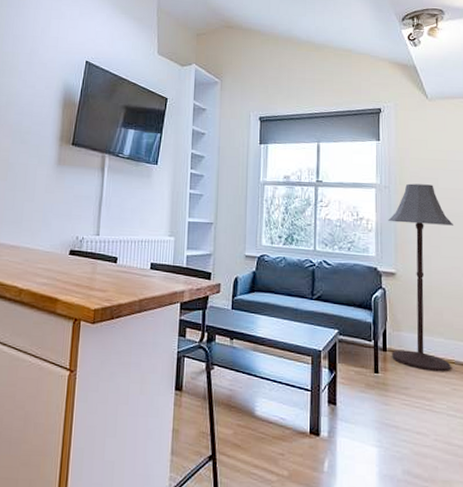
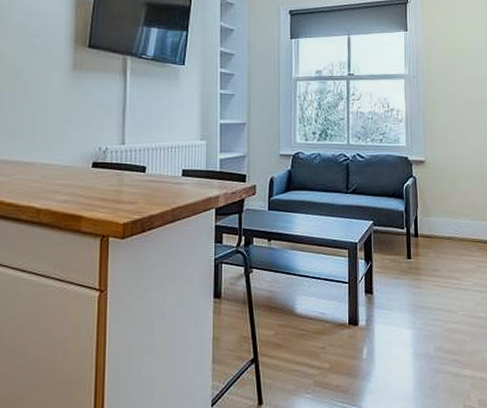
floor lamp: present [388,183,453,372] -> none [417,72,476,252]

